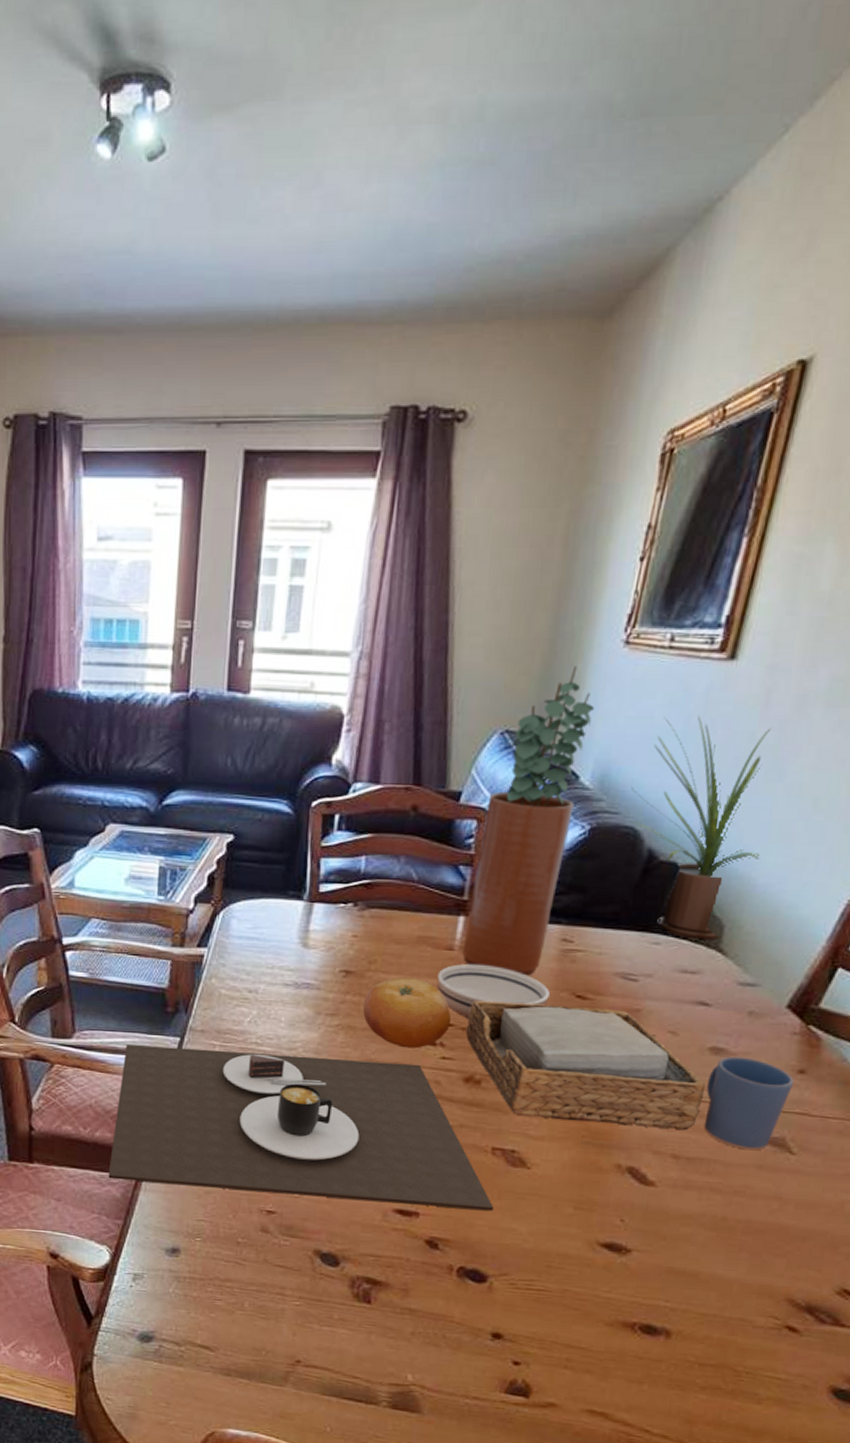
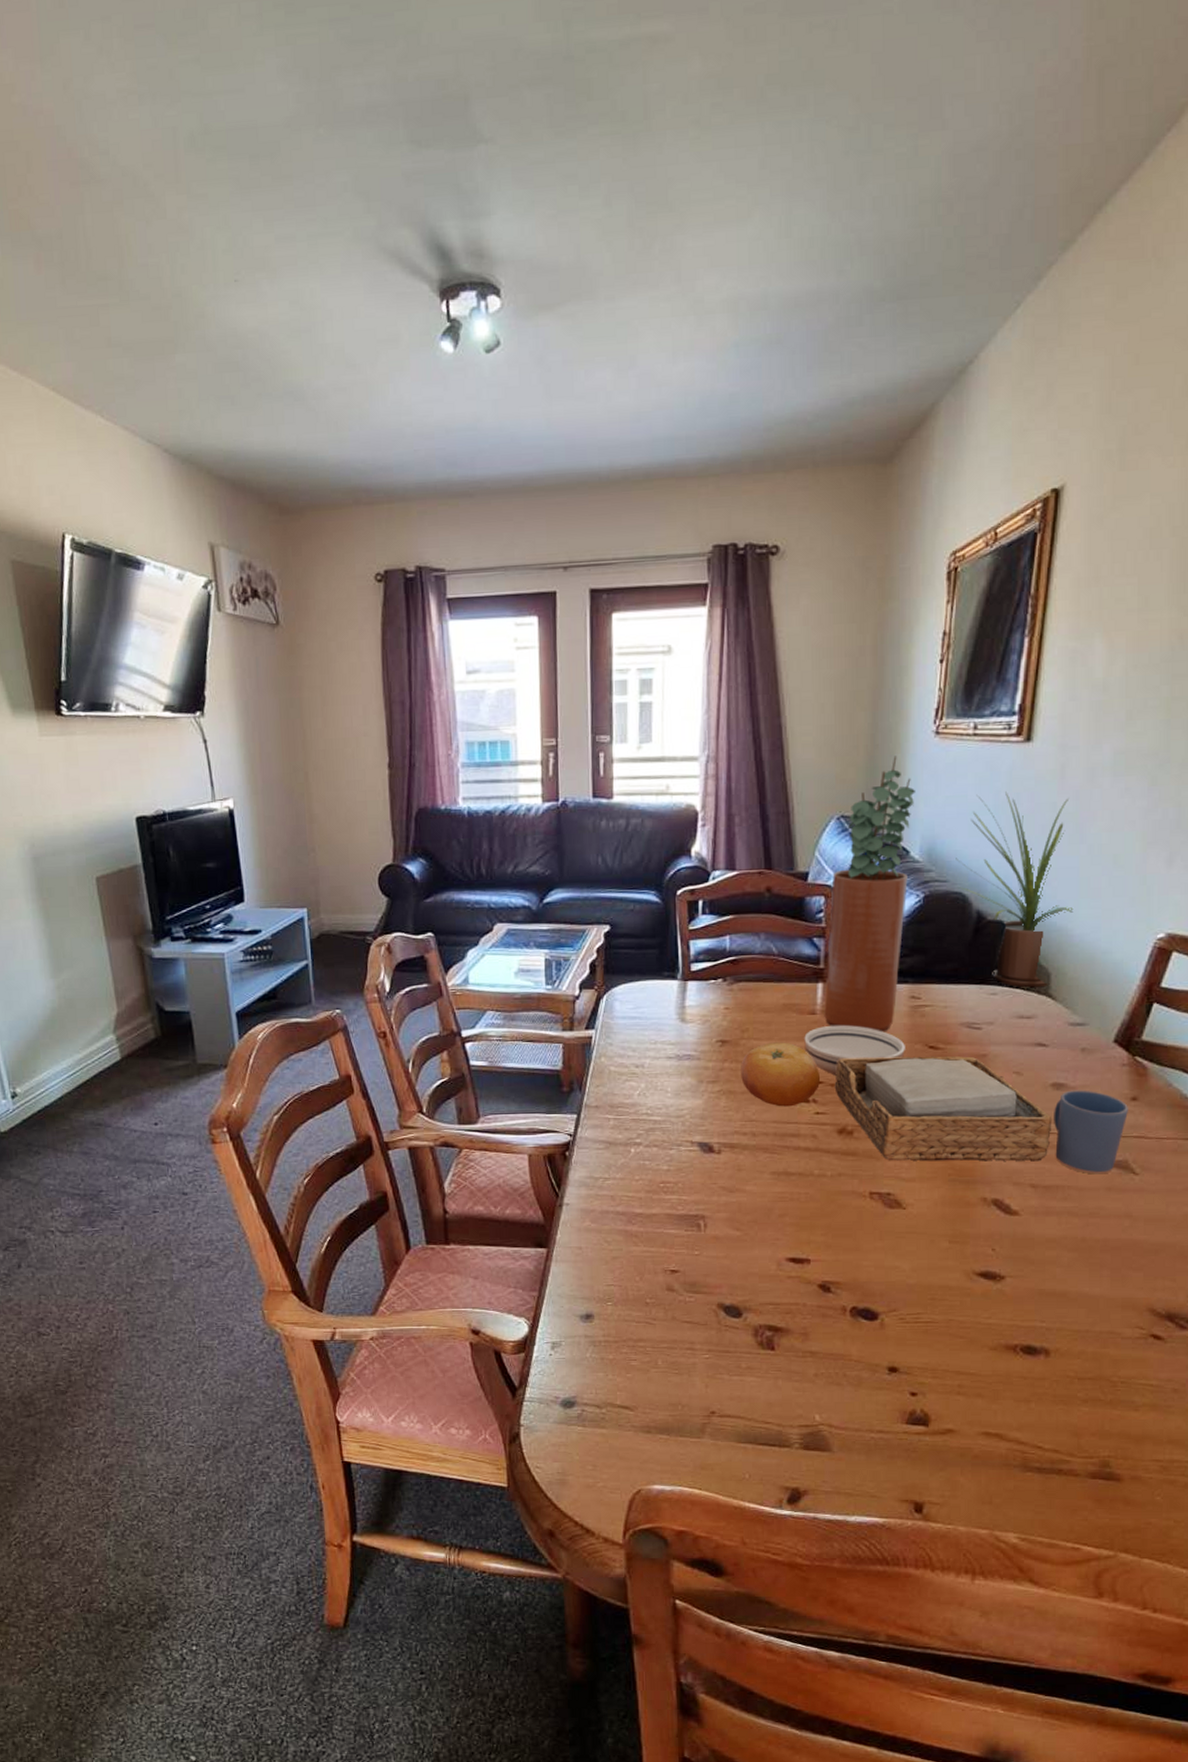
place setting: present [108,1045,493,1212] -> none [520,1121,877,1254]

